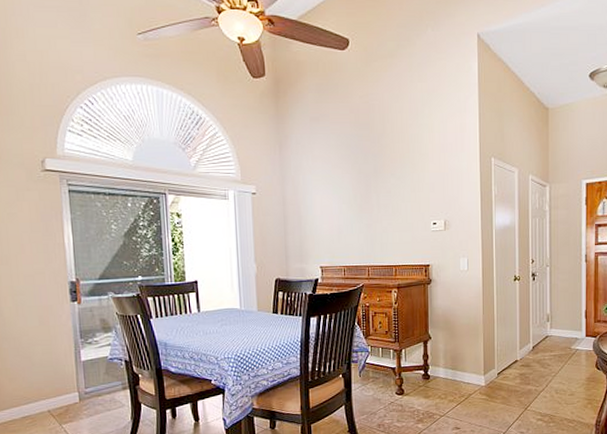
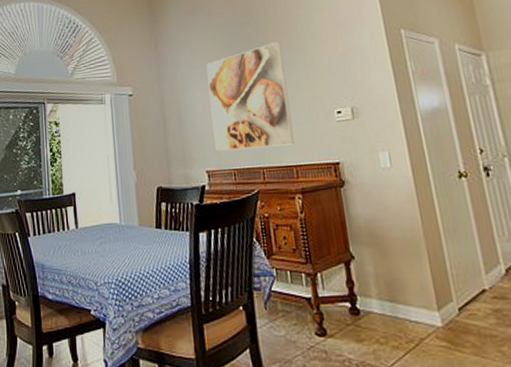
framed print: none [327,156,396,250] -> present [206,41,295,152]

